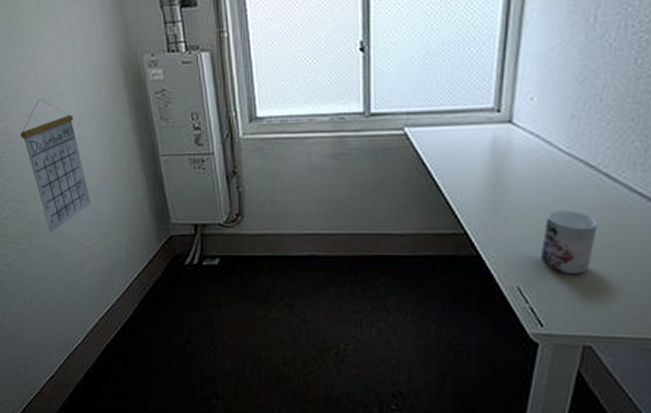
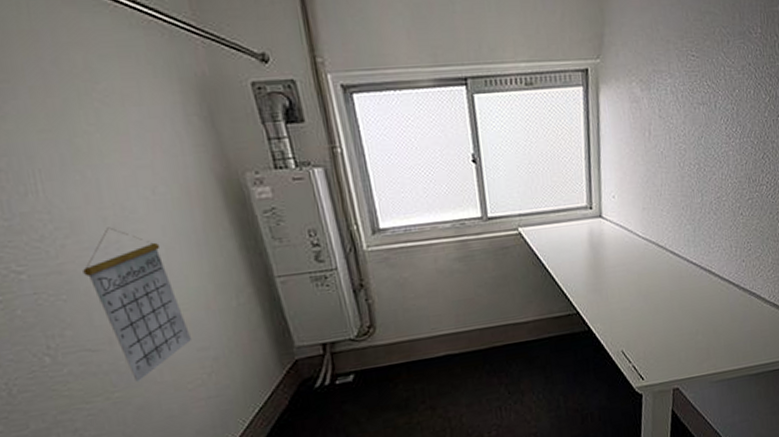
mug: present [540,210,598,273] -> none [634,282,671,334]

